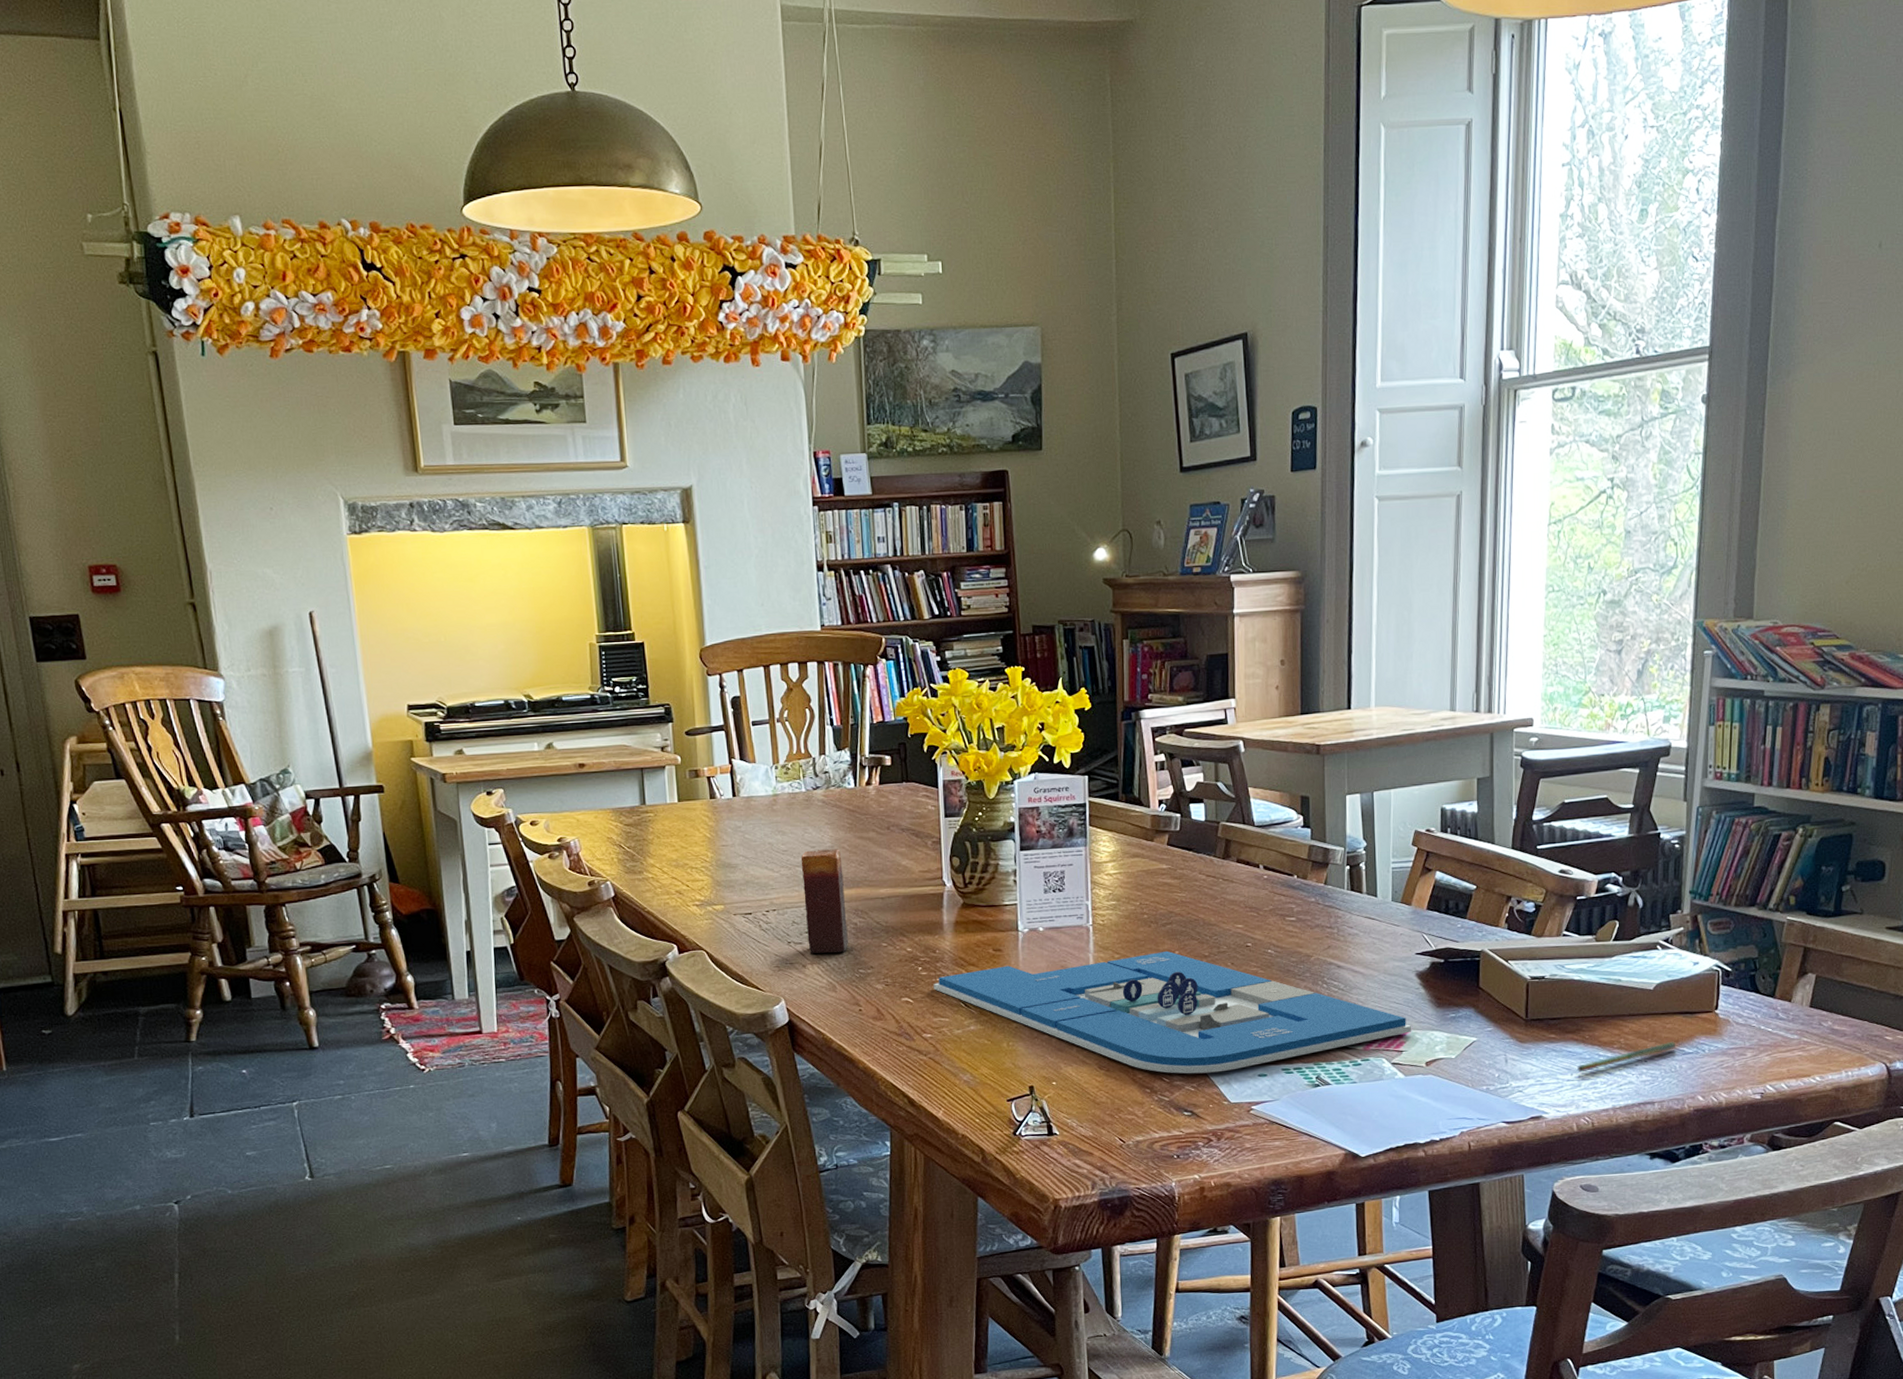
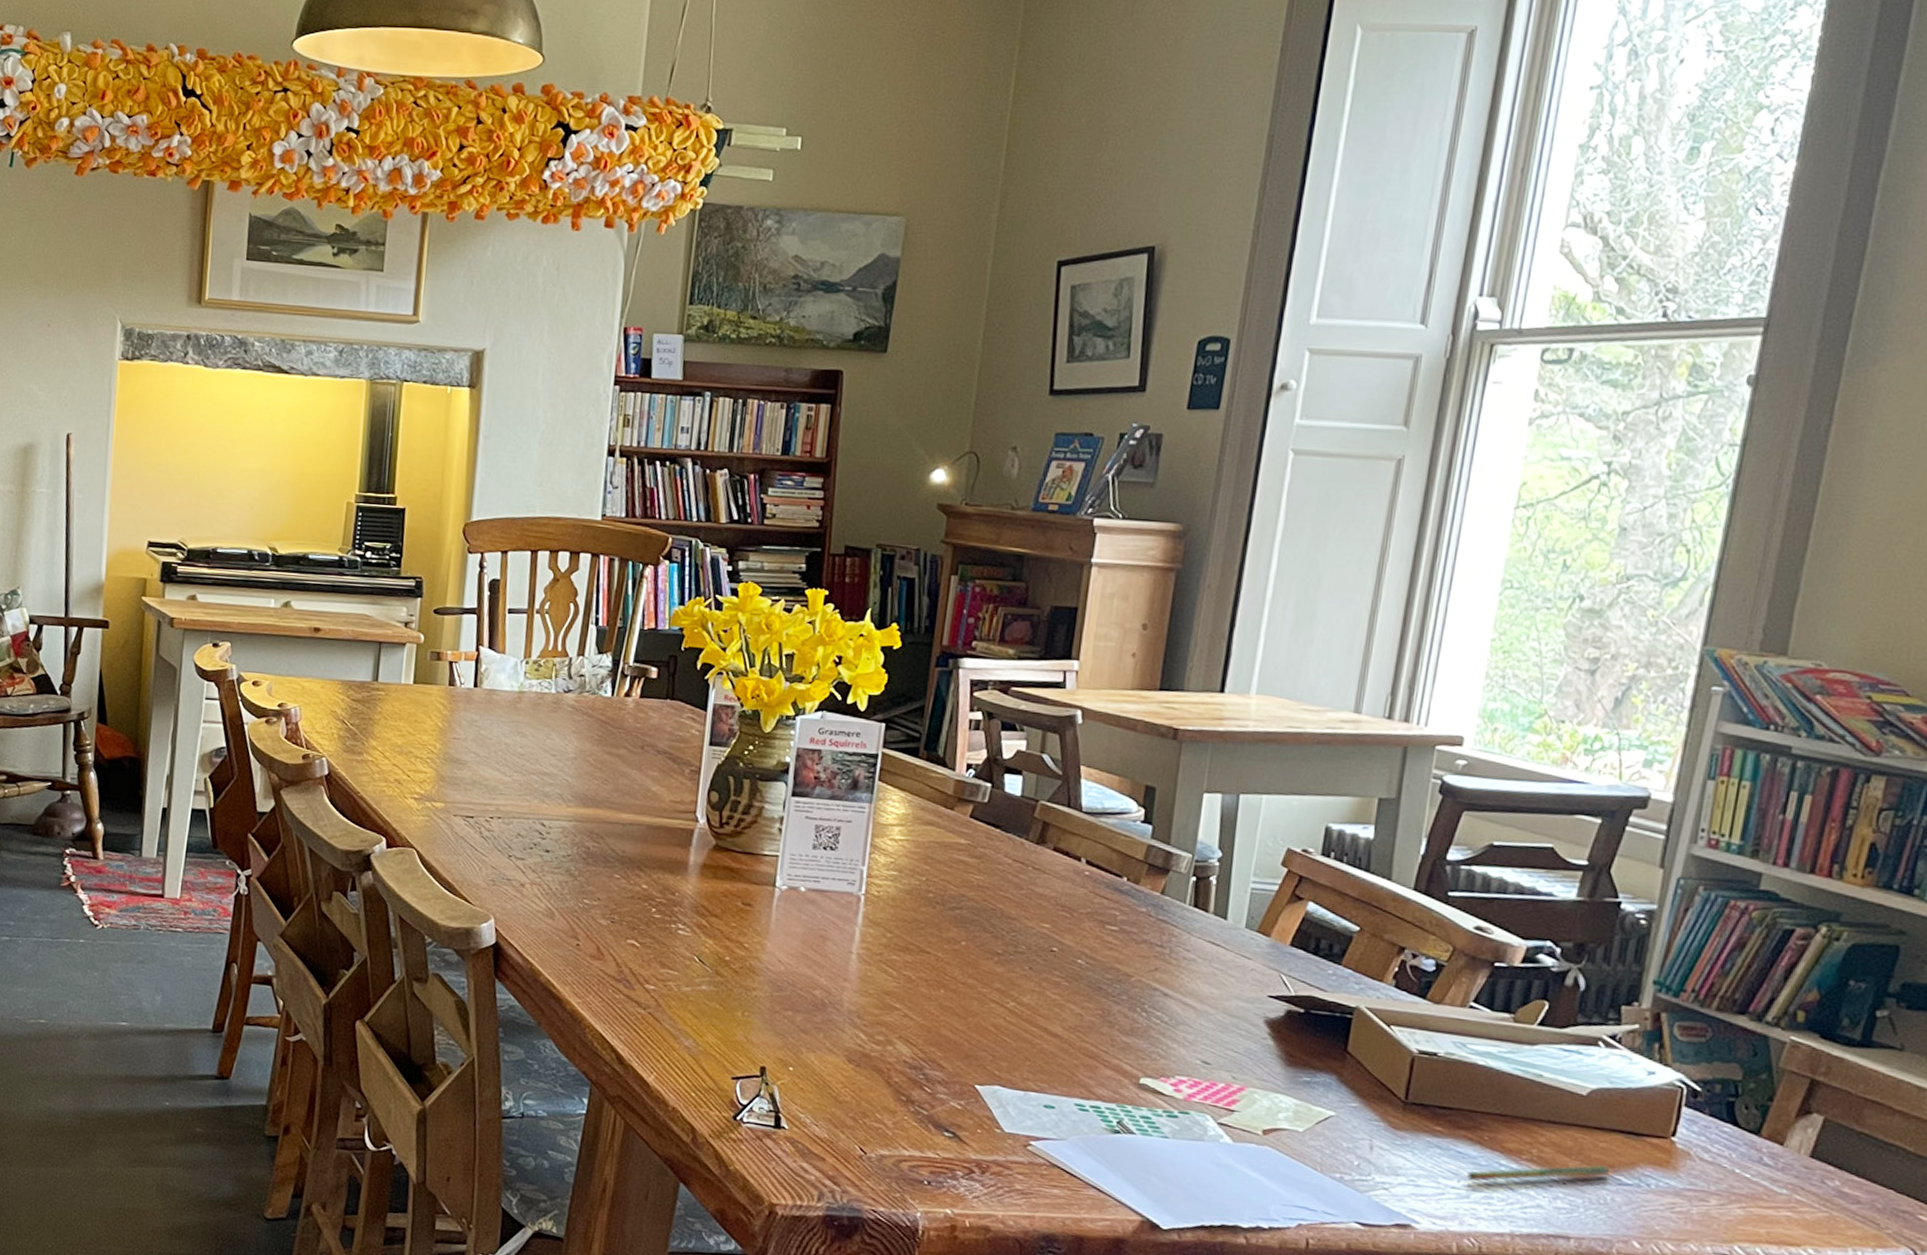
candle: present [800,849,848,954] -> none [531,758,584,878]
board game: present [933,950,1412,1074] -> none [665,923,1251,1094]

